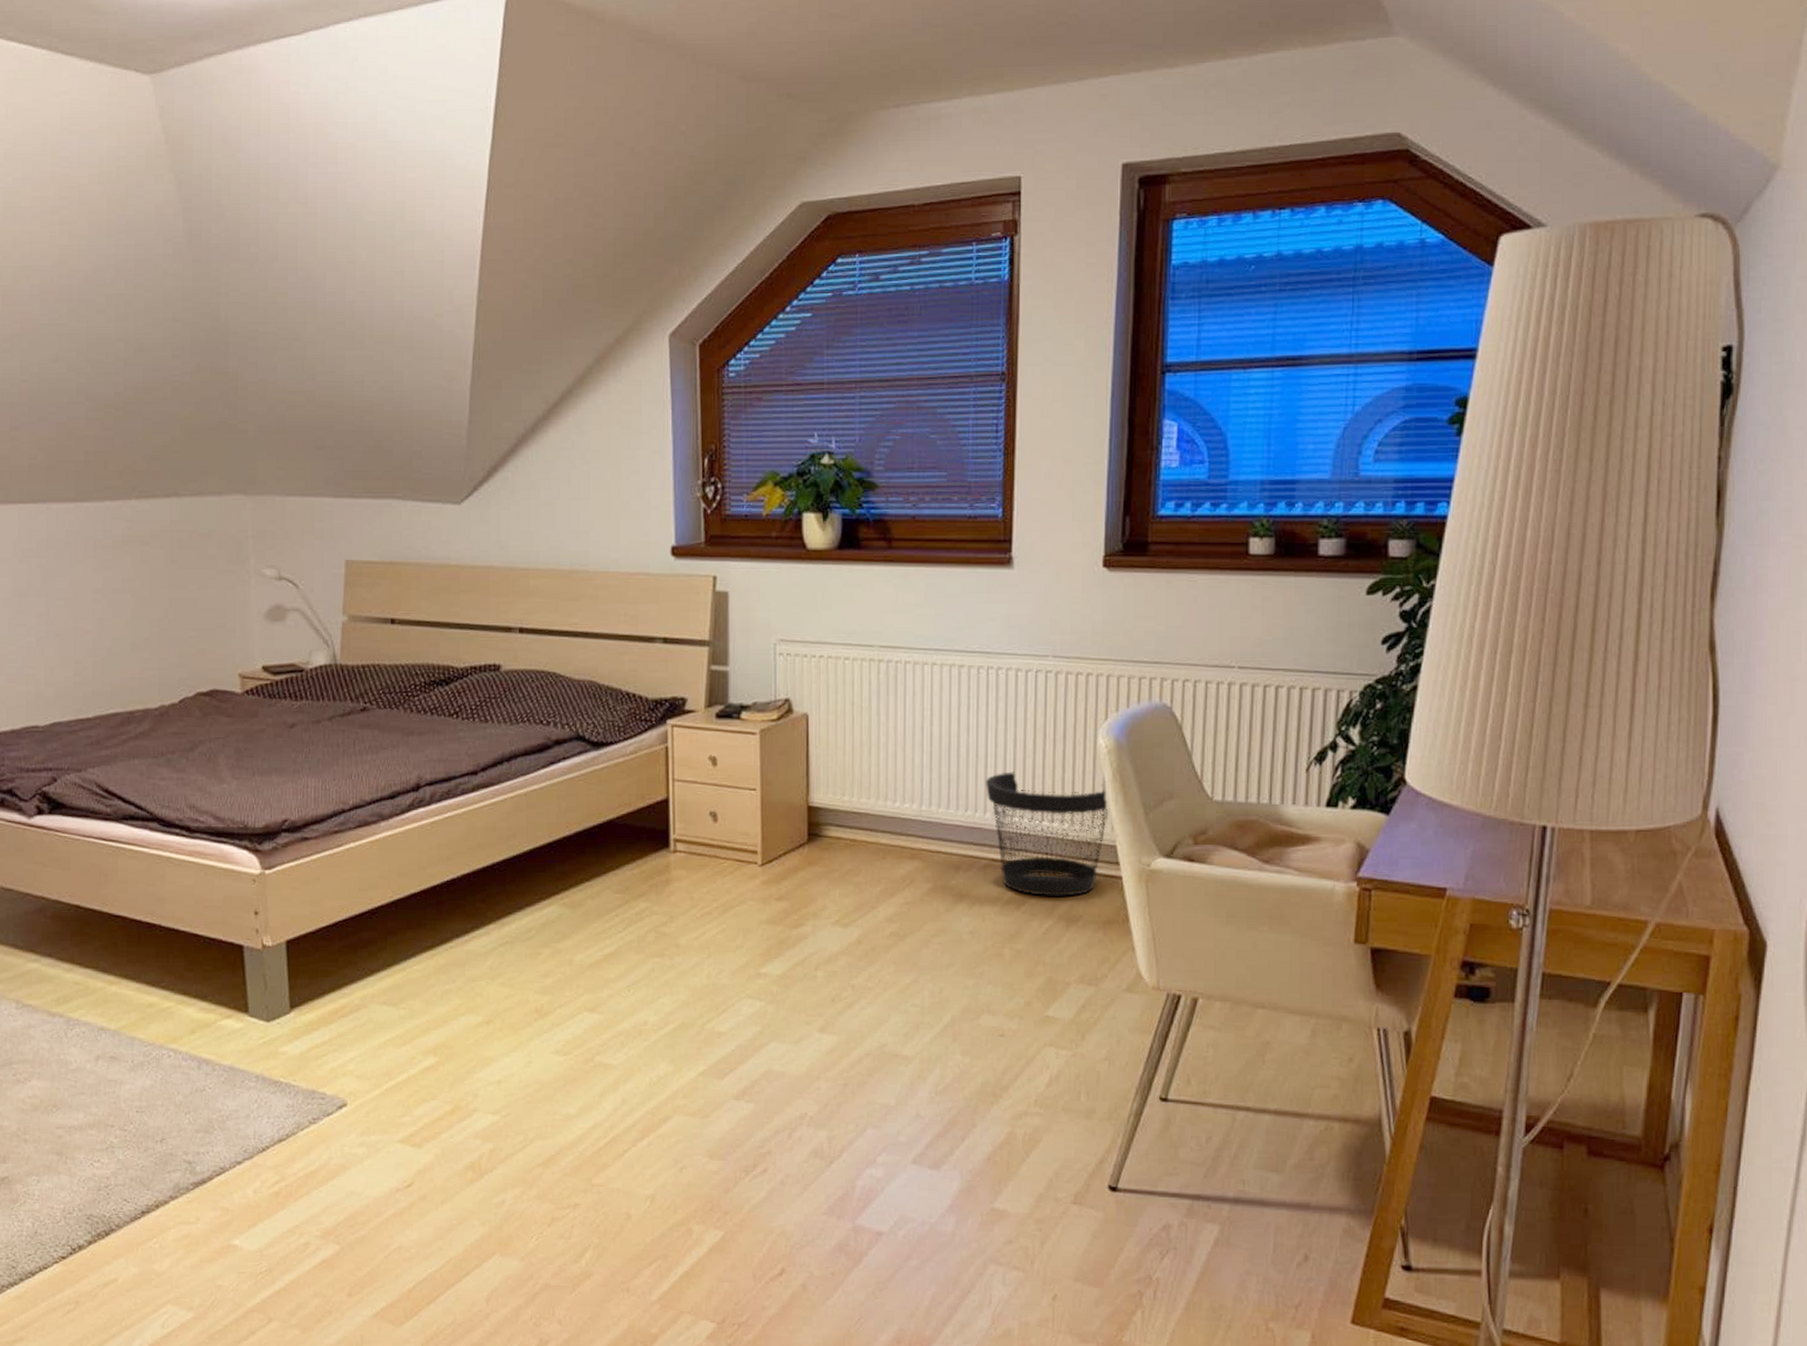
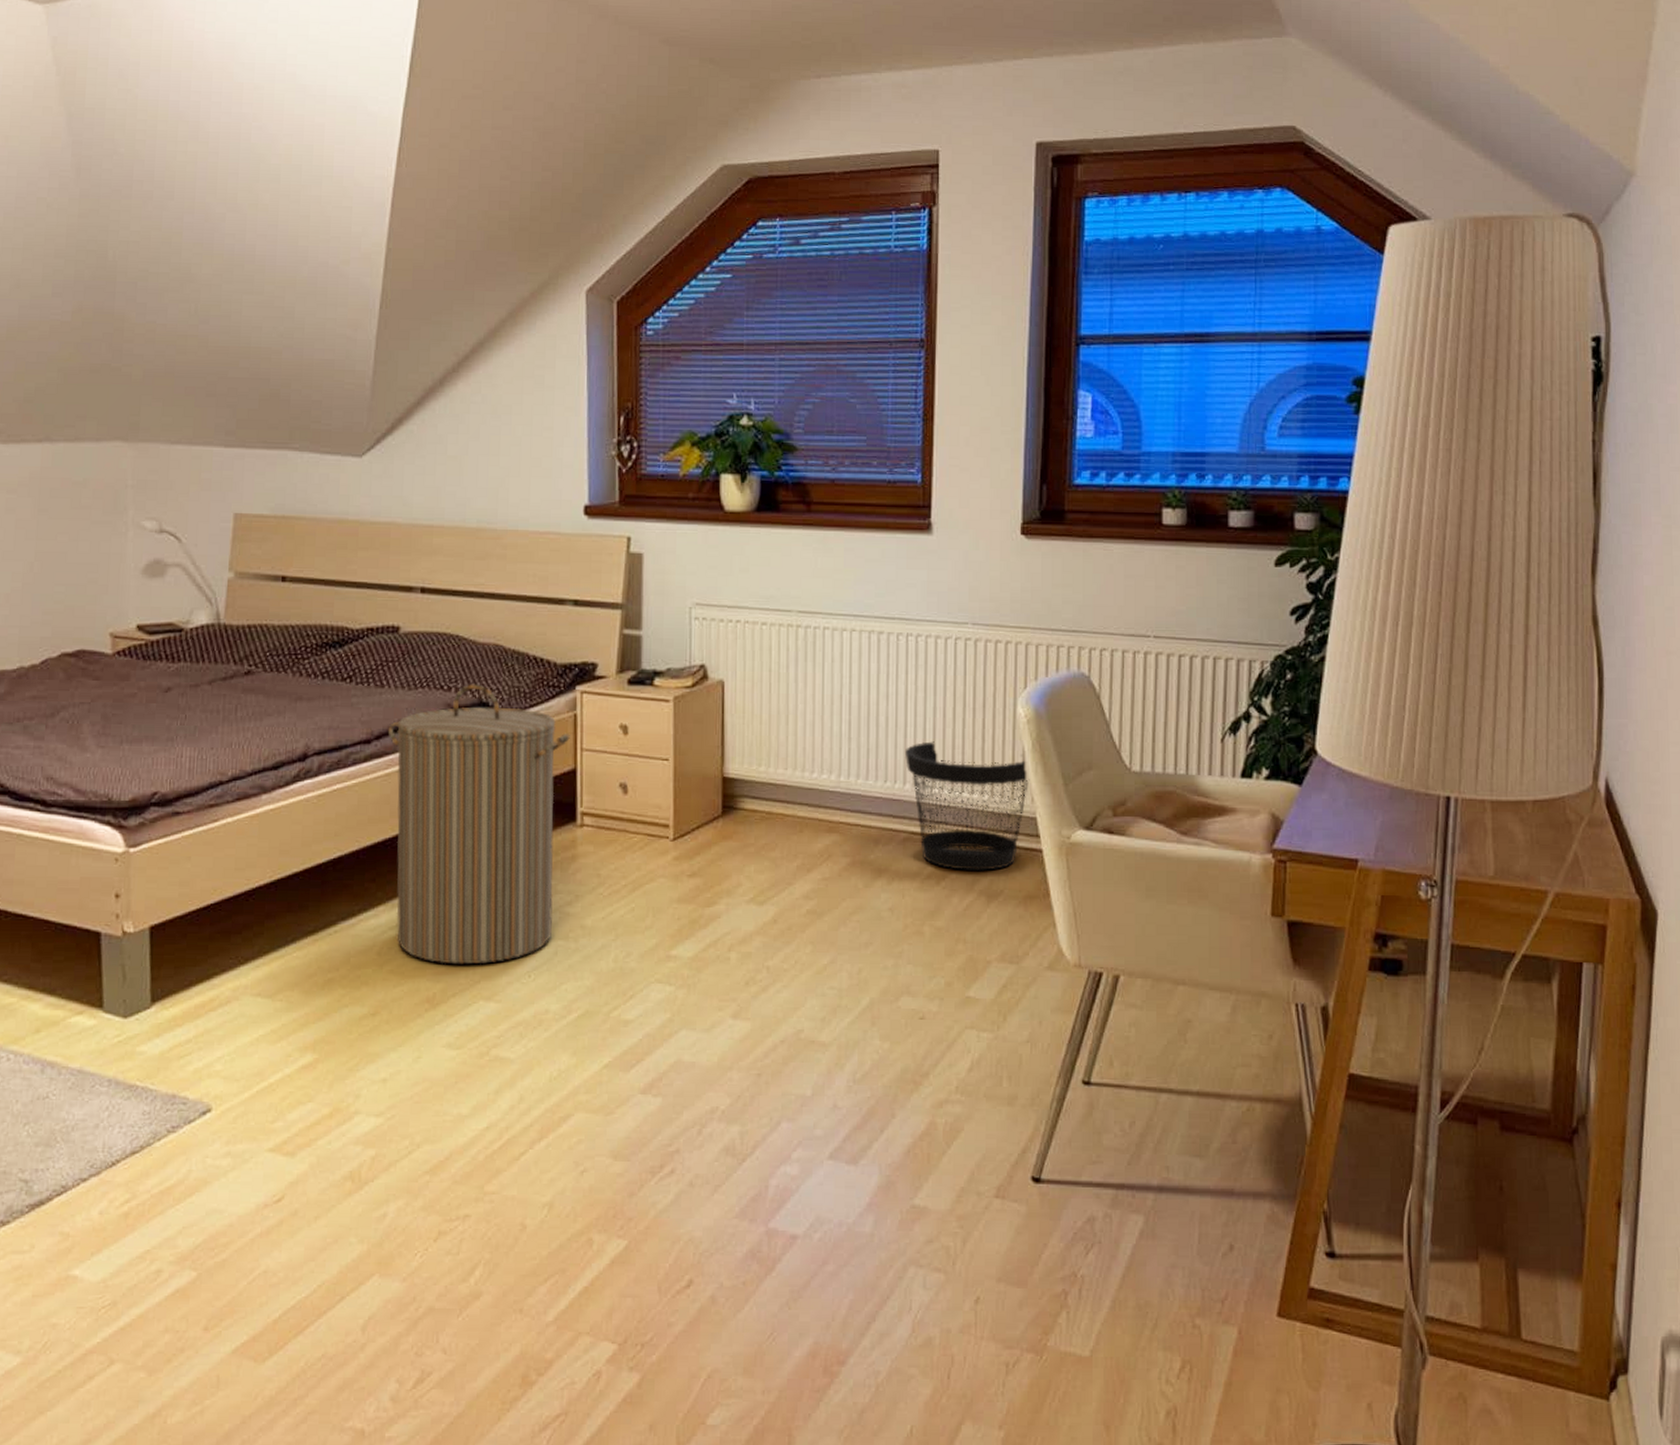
laundry hamper: none [492,718,662,979] -> present [388,684,570,965]

